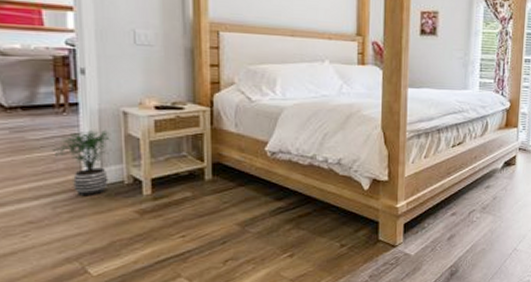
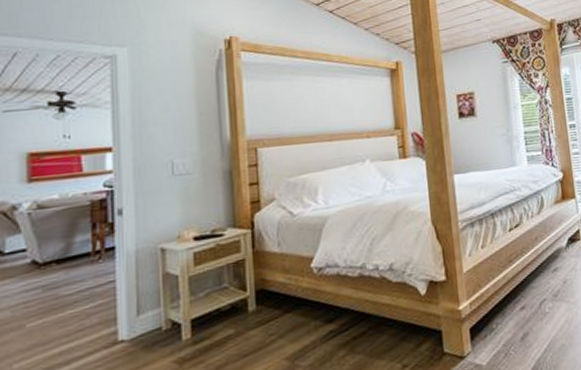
potted plant: present [51,130,112,197] -> none [85,272,149,353]

